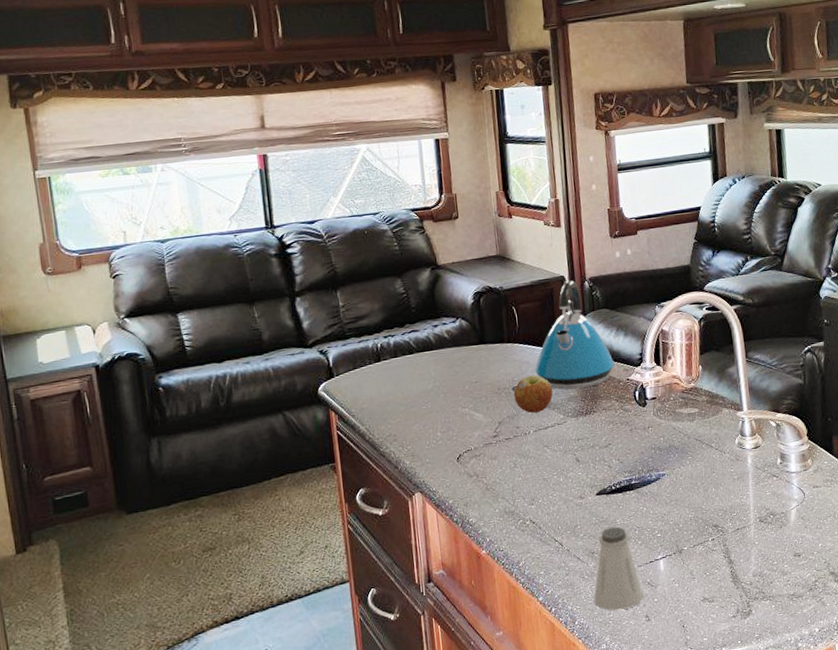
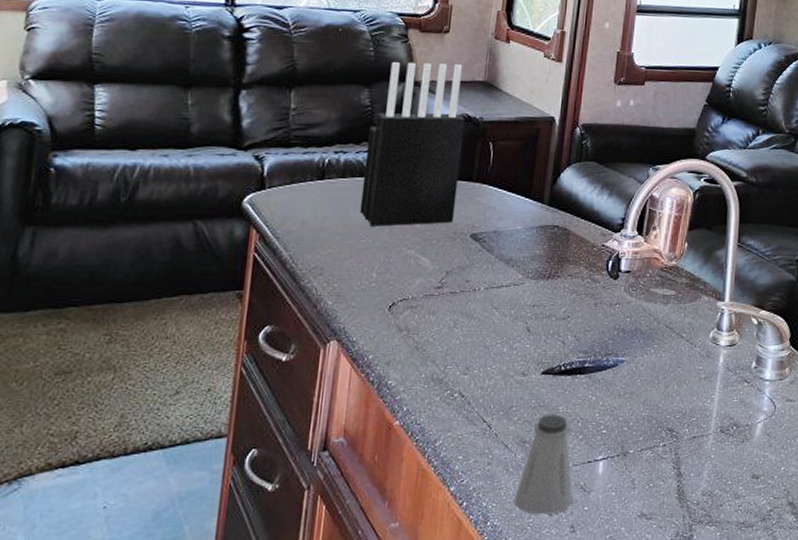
knife block: none [409,244,496,394] -> present [359,62,465,227]
apple: present [514,375,553,413] -> none [470,224,517,267]
kettle: present [535,279,615,390] -> none [500,122,592,247]

